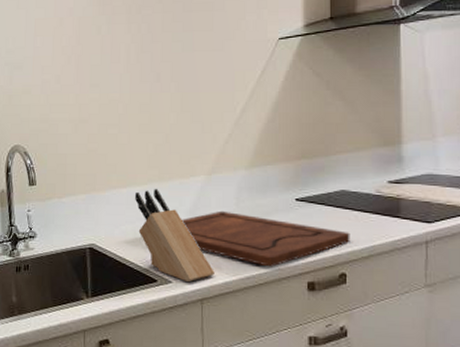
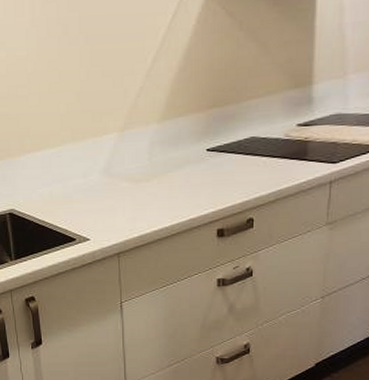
knife block: present [135,188,214,283] -> none [50,149,130,239]
cutting board: present [181,210,350,267] -> none [96,166,259,218]

